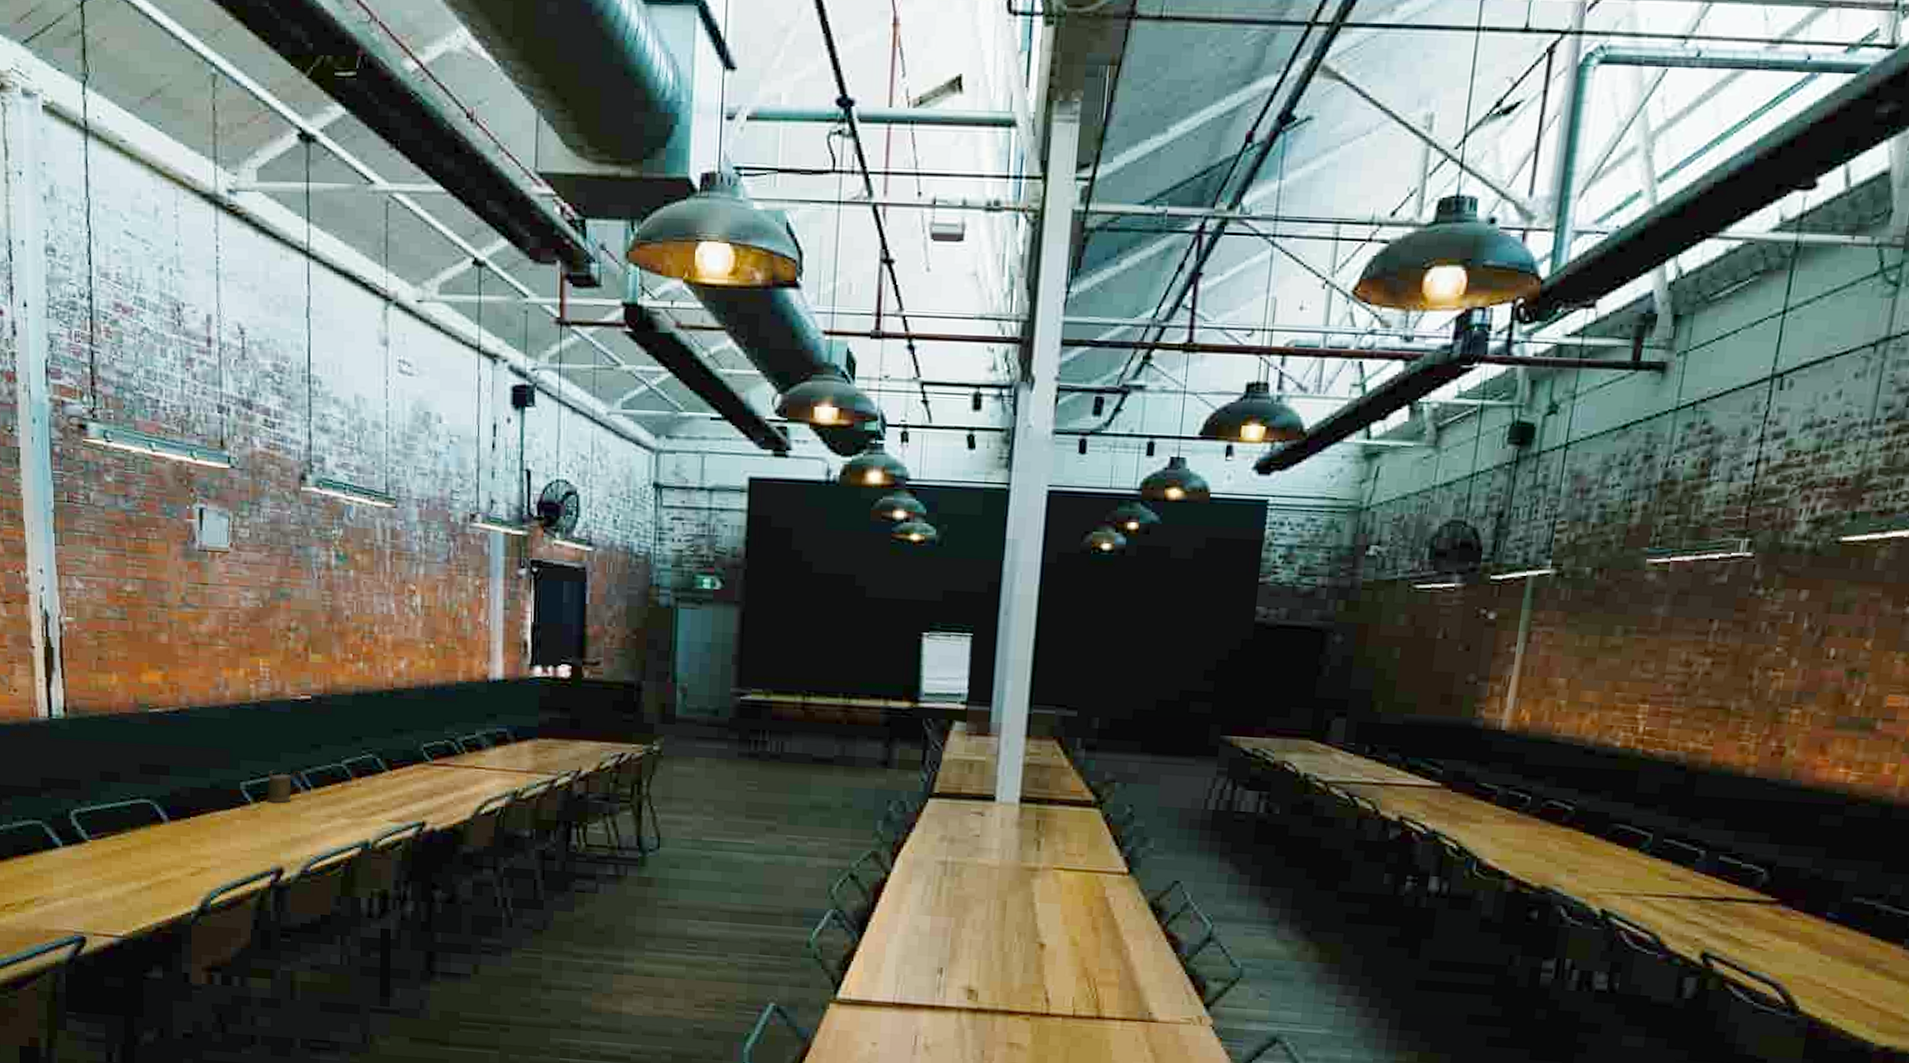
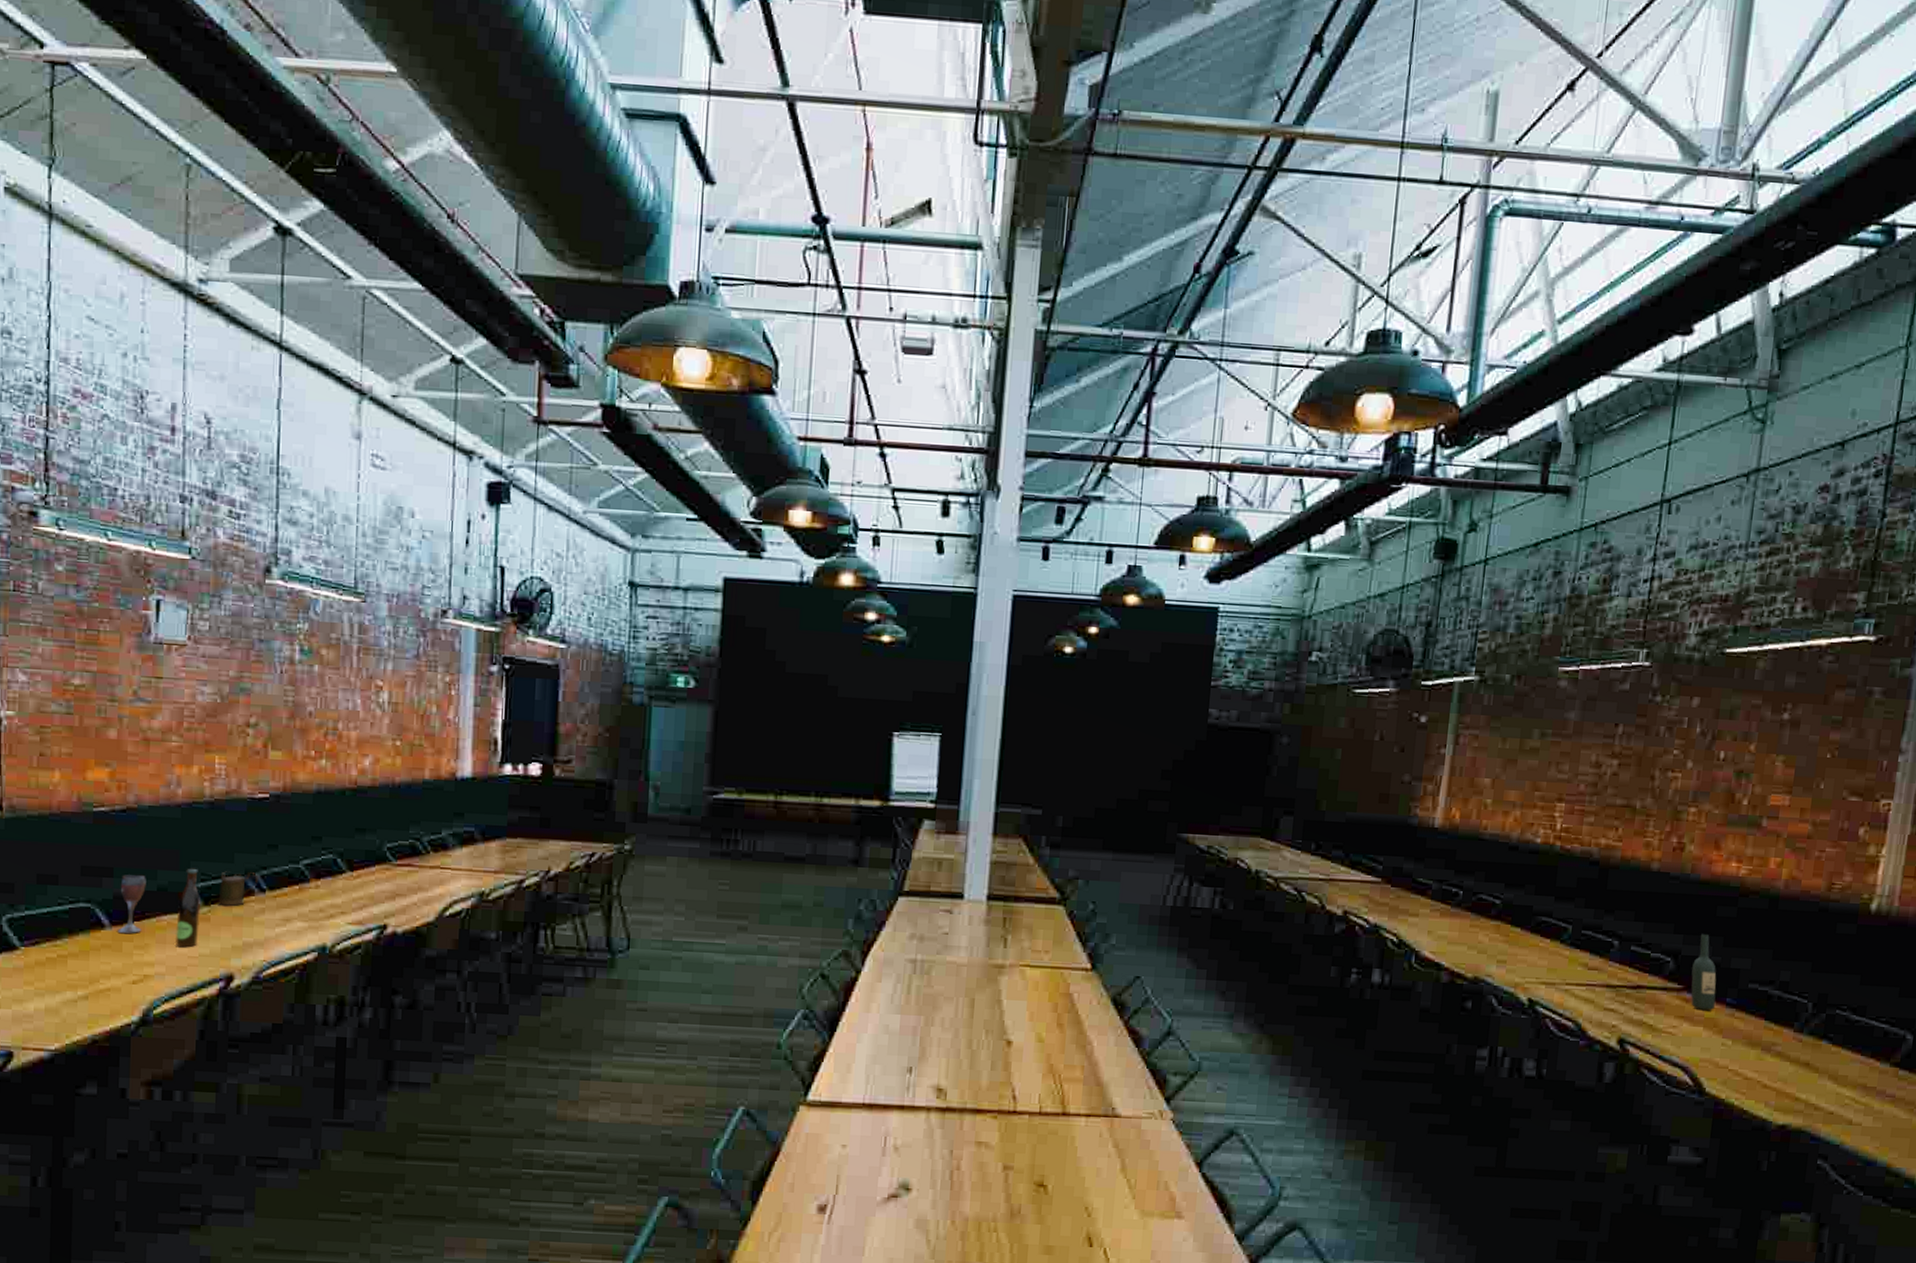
cup: none [175,772,200,828] -> present [117,874,146,933]
bottle: none [228,766,251,843] -> present [174,868,201,948]
wine bottle: none [1785,843,1816,926] -> present [1691,933,1717,1011]

